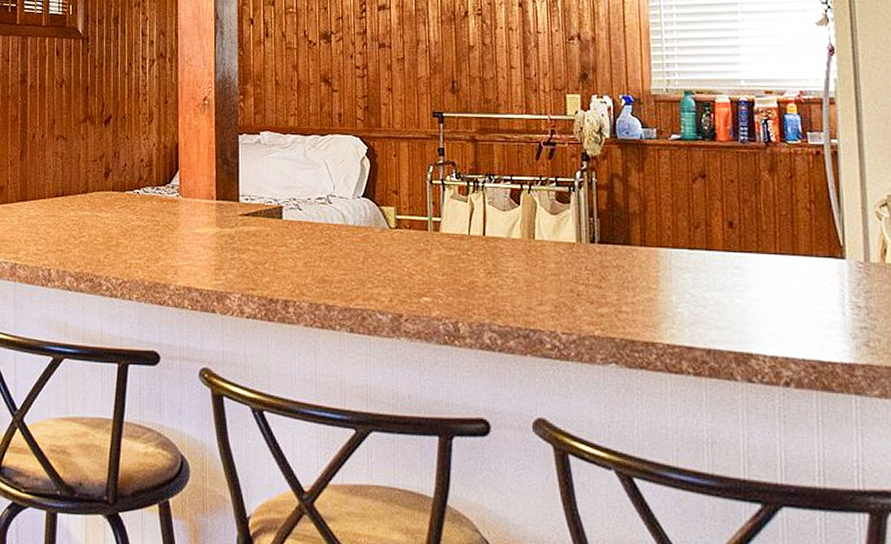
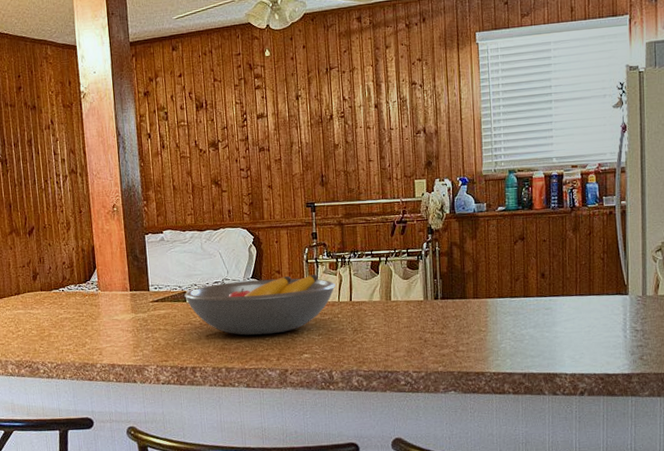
fruit bowl: none [280,198,467,268] -> present [184,274,336,336]

